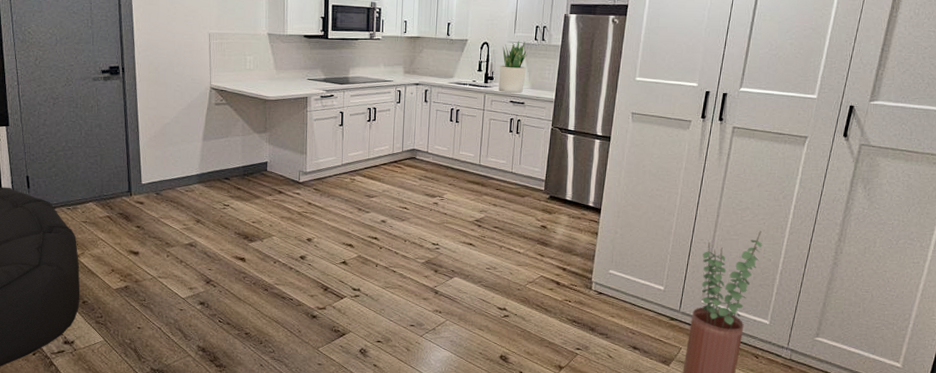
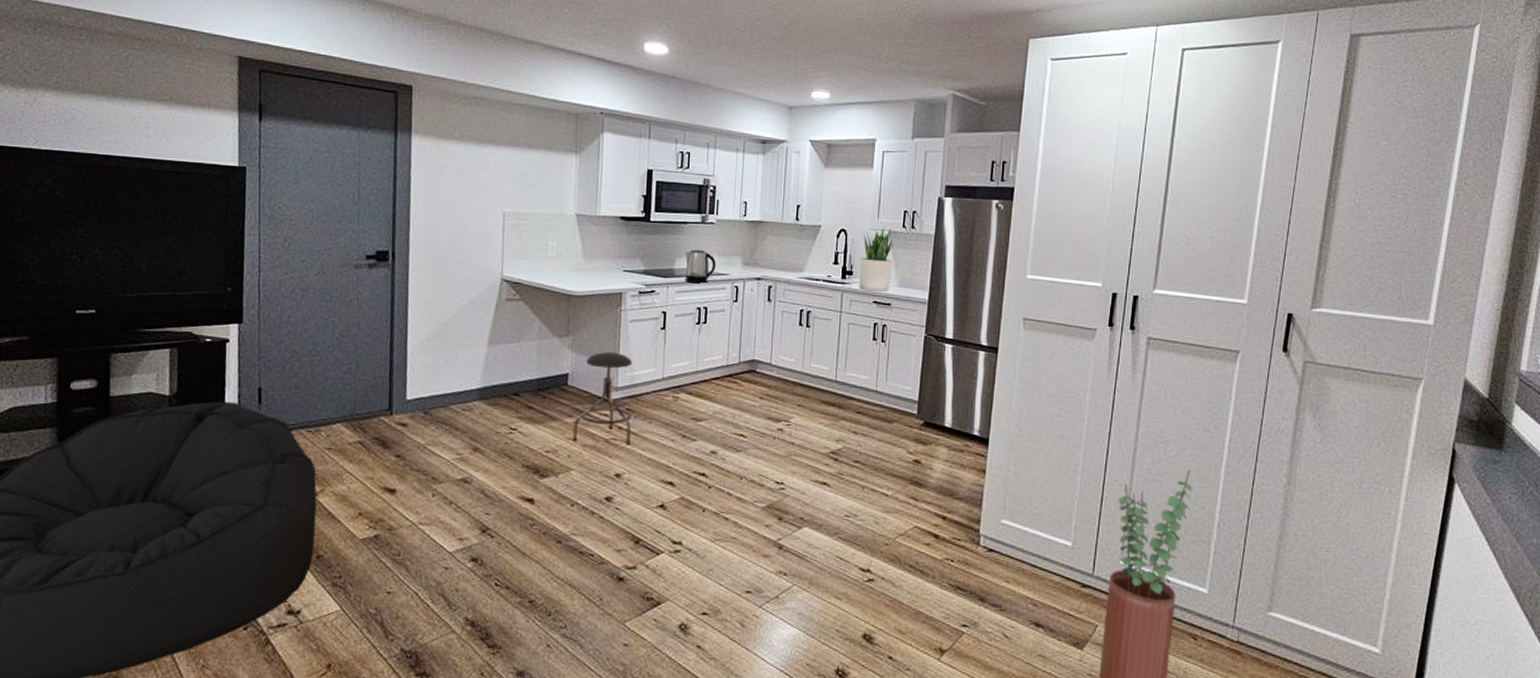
stool: none [273,145,319,217] -> present [572,352,633,445]
kettle: none [357,61,382,89] -> present [684,249,716,284]

